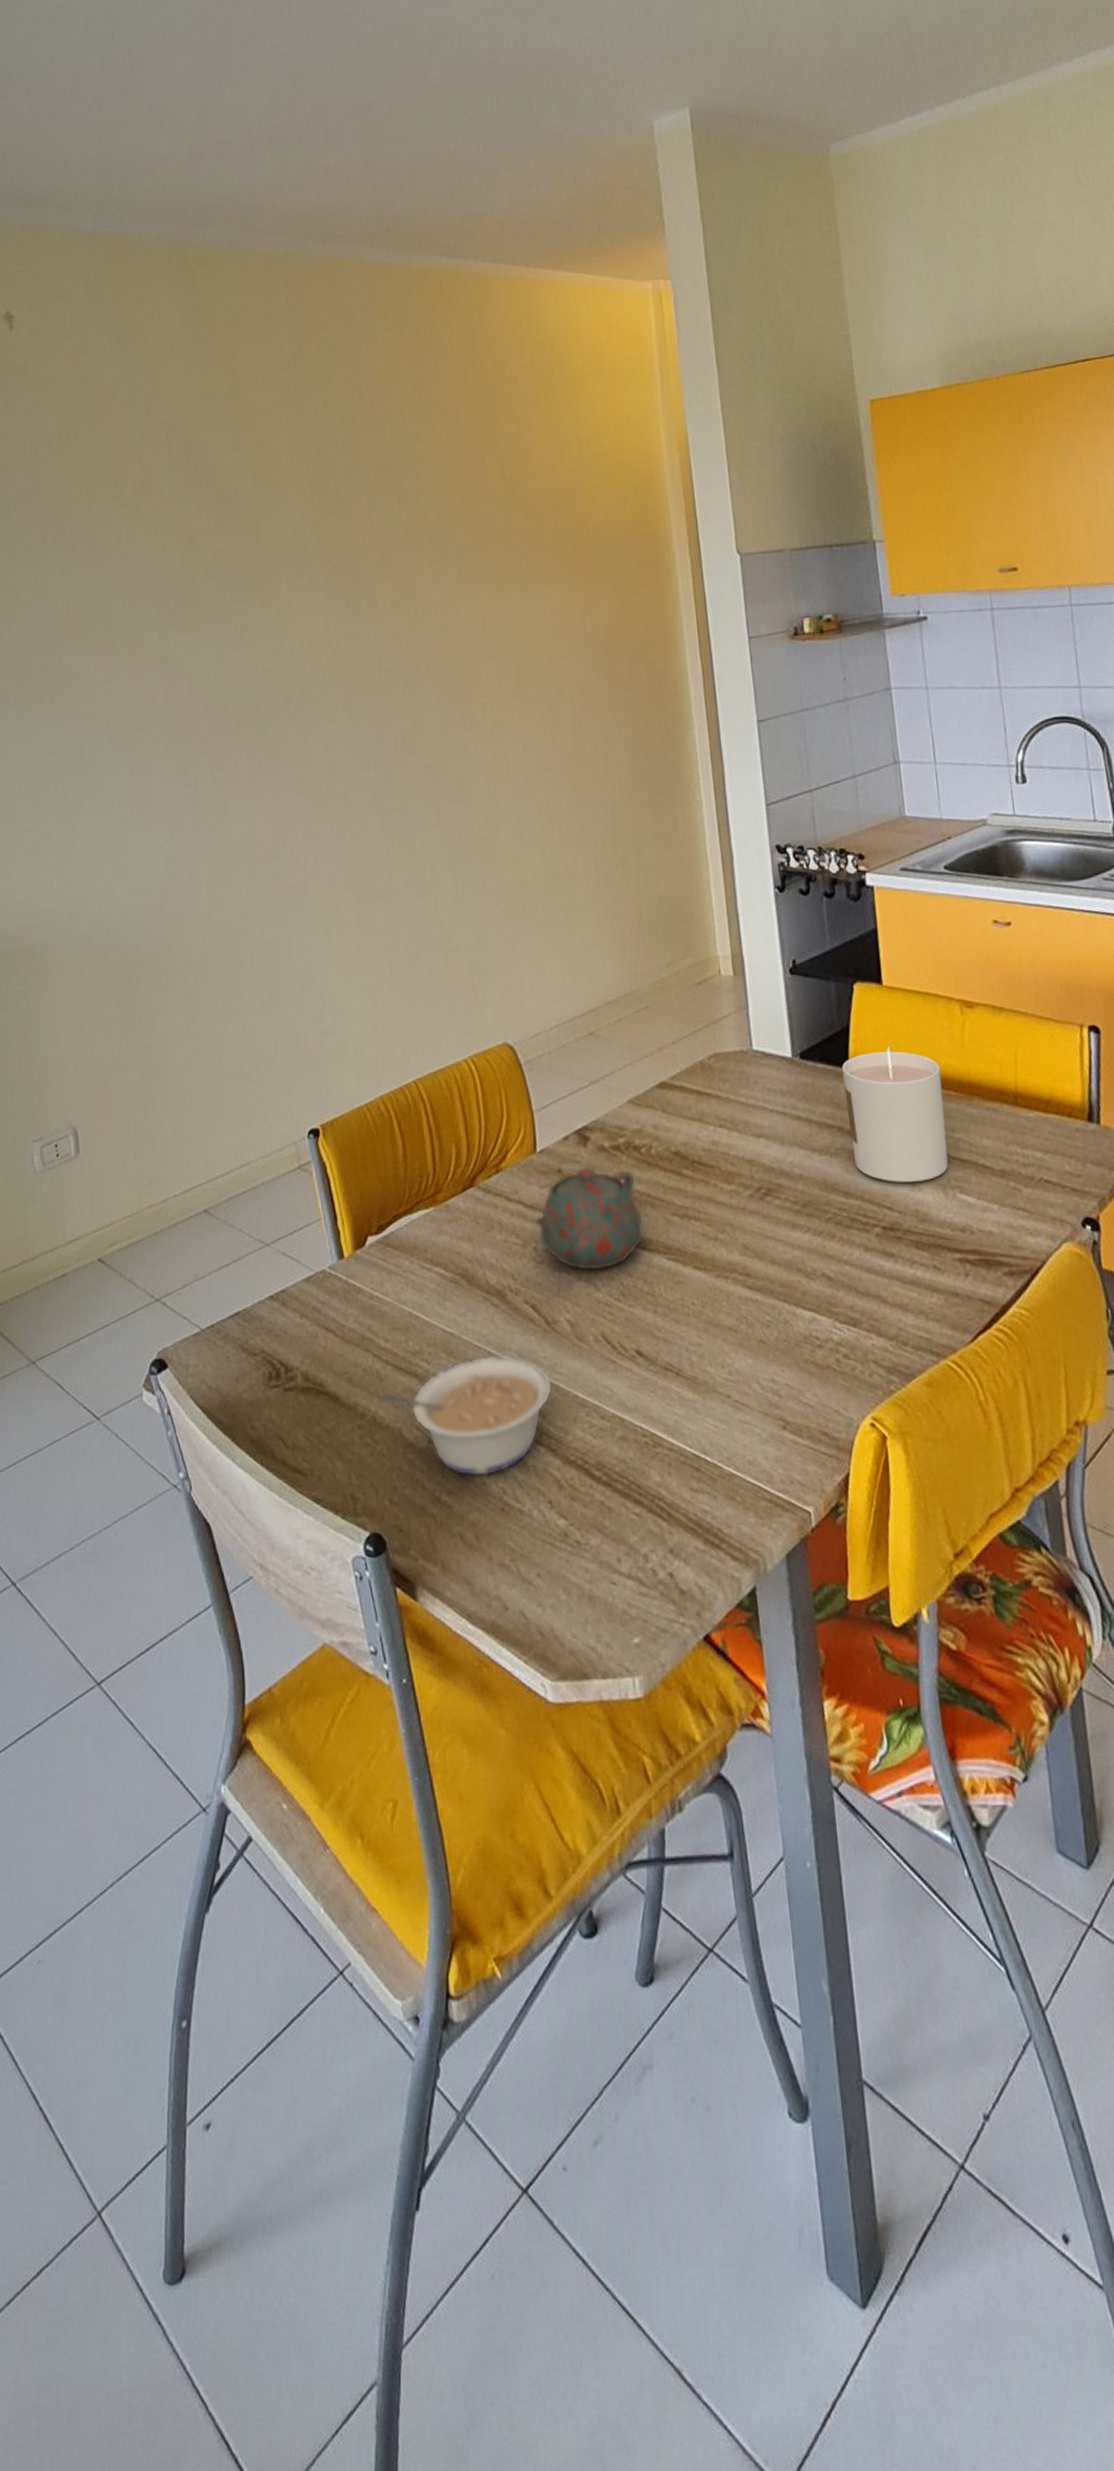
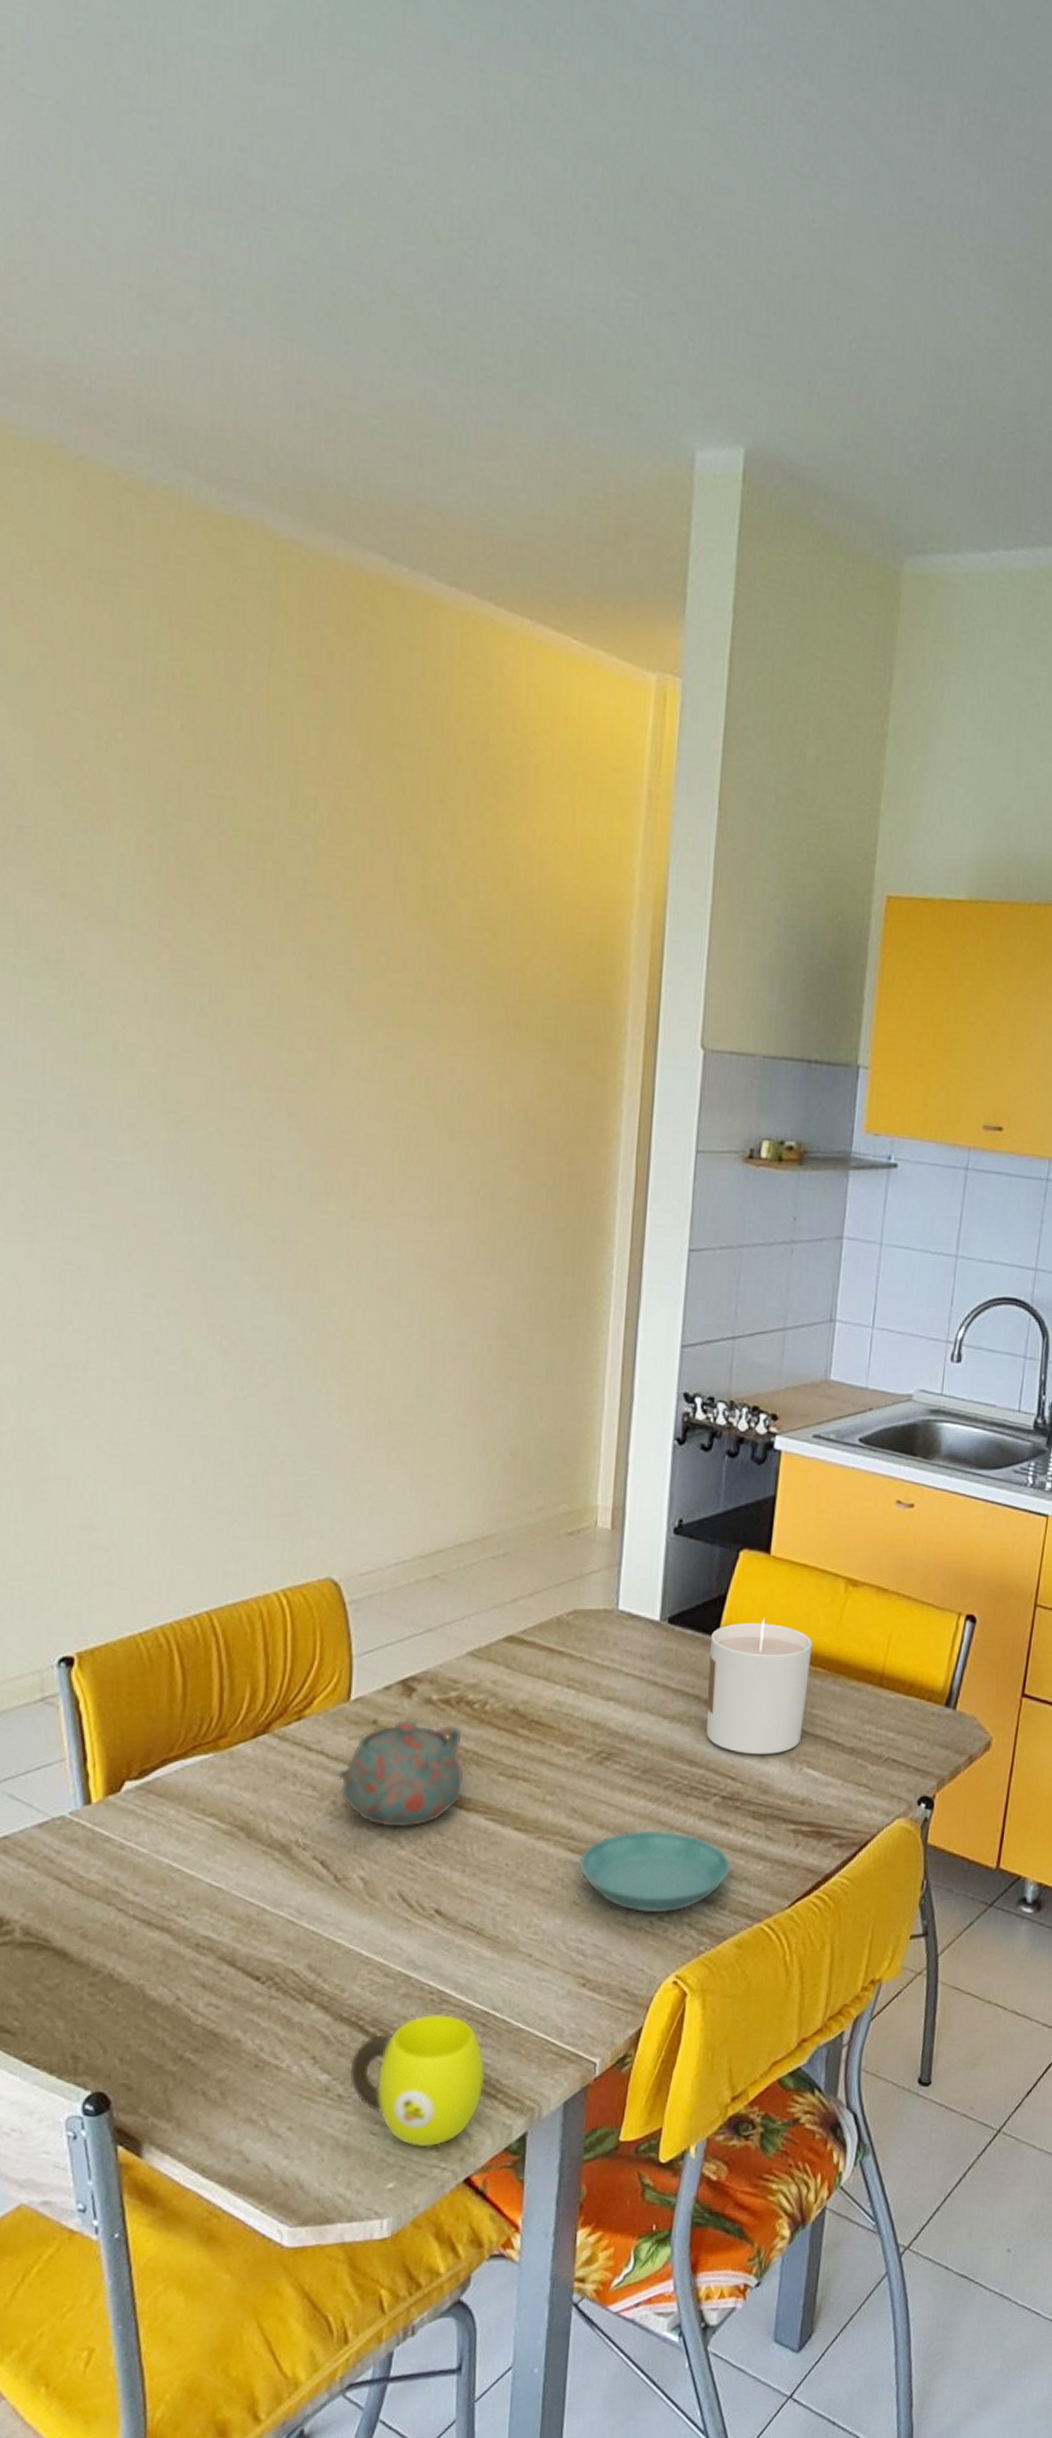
legume: present [381,1355,552,1476] -> none [122,1911,332,2033]
cup: none [582,1459,708,1600] -> present [350,2015,485,2147]
saucer: none [758,1264,905,1351] -> present [578,1830,732,1913]

